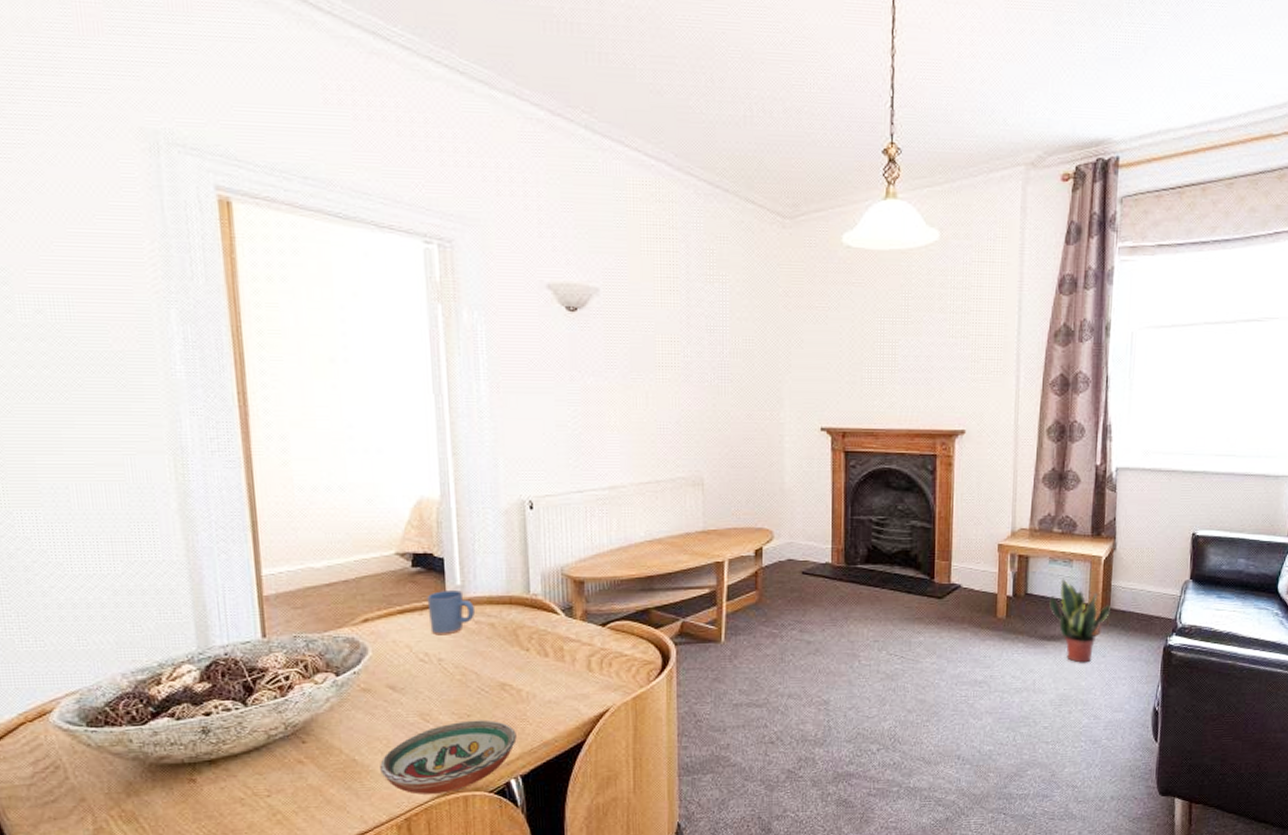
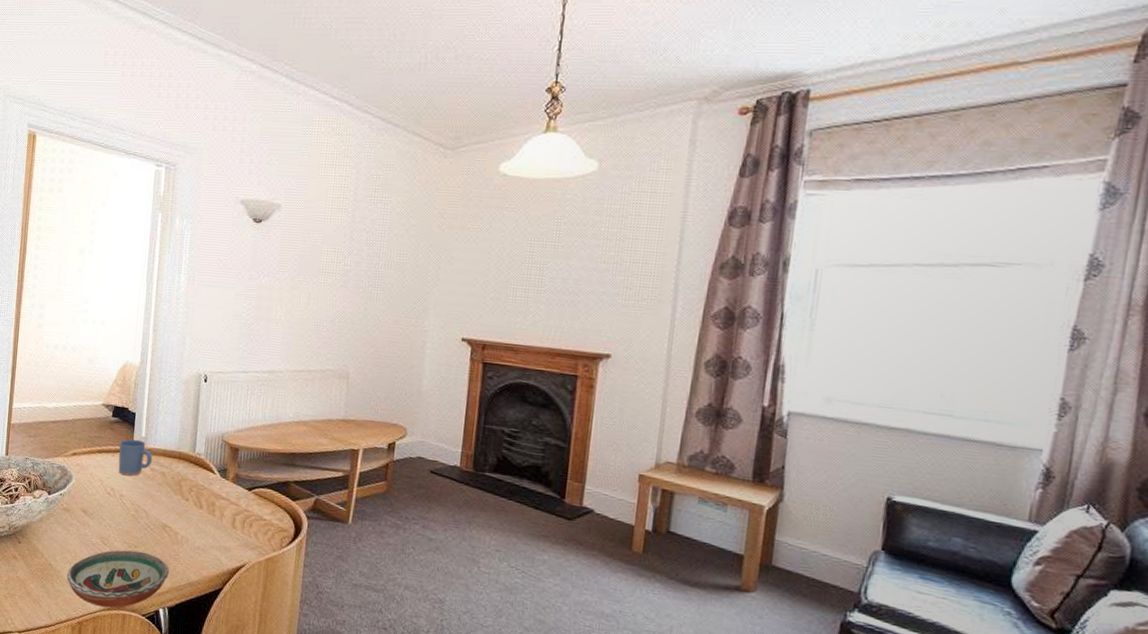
potted plant: present [1049,578,1110,663] -> none [695,521,772,621]

